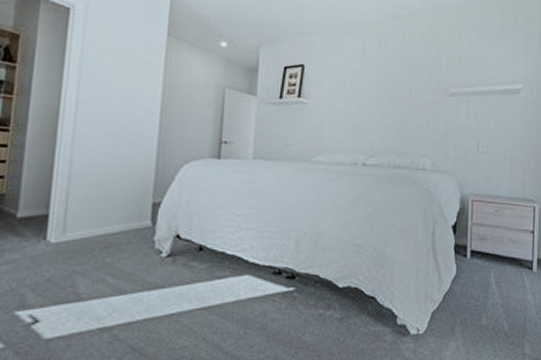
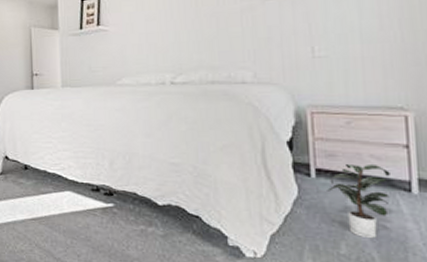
potted plant: none [477,246,520,311] -> present [327,163,390,239]

